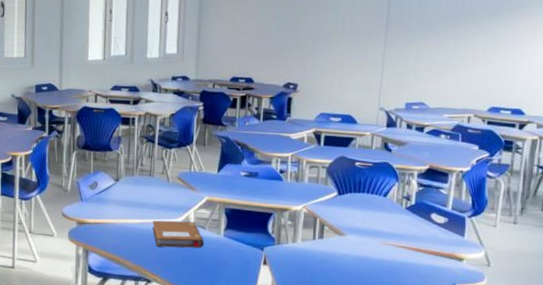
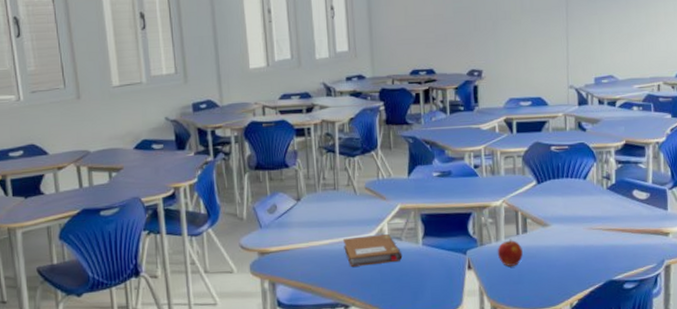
apple: none [292,242,317,268] -> present [497,239,523,266]

